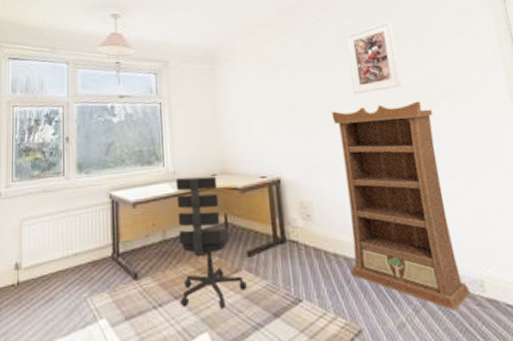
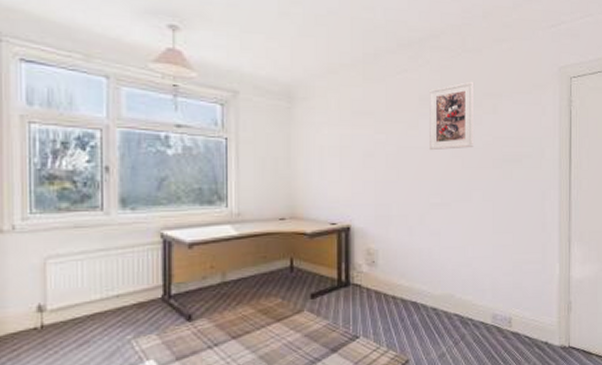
office chair: present [175,176,247,309] -> none [237,219,307,346]
bookcase: present [331,101,471,310] -> none [406,162,500,342]

